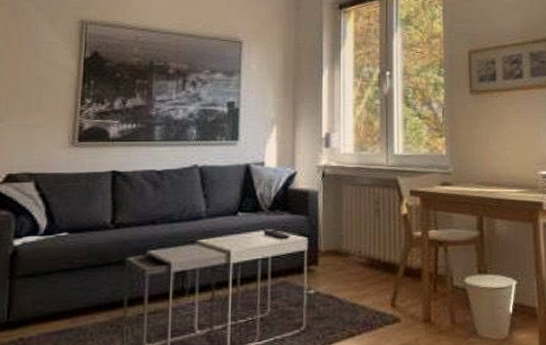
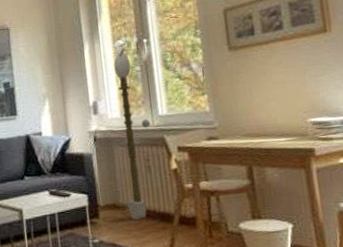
magic staff: none [350,68,384,269] -> present [113,39,151,220]

